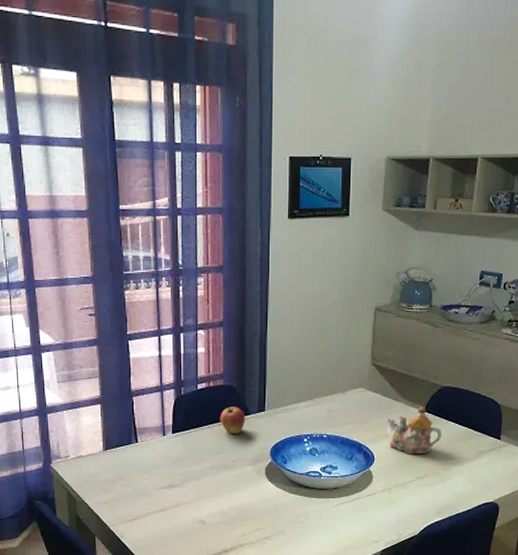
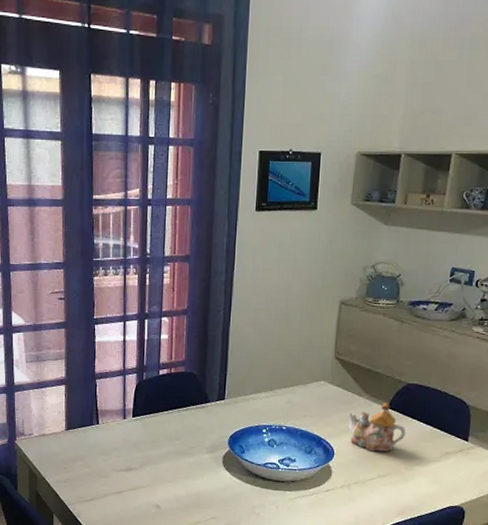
apple: present [220,407,246,435] -> none [179,394,205,422]

